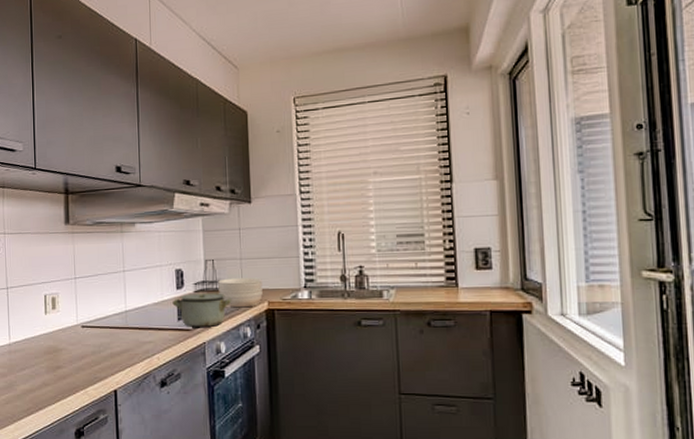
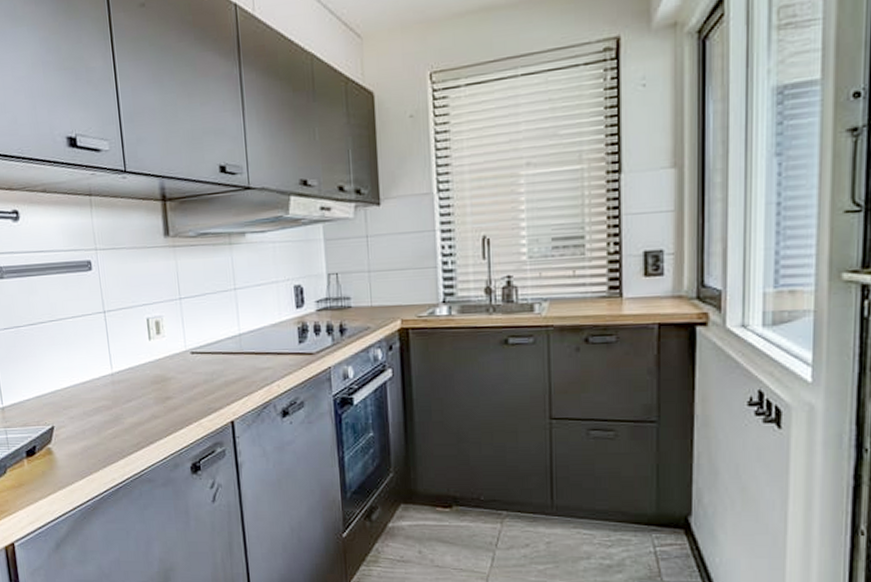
cooking pot: present [172,293,233,327] -> none [292,311,361,350]
bowl: present [217,277,263,308] -> none [342,292,395,328]

